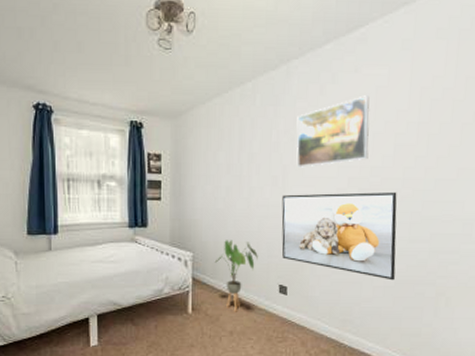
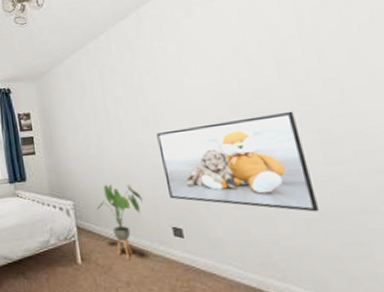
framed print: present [296,95,370,168] -> none [156,21,247,104]

